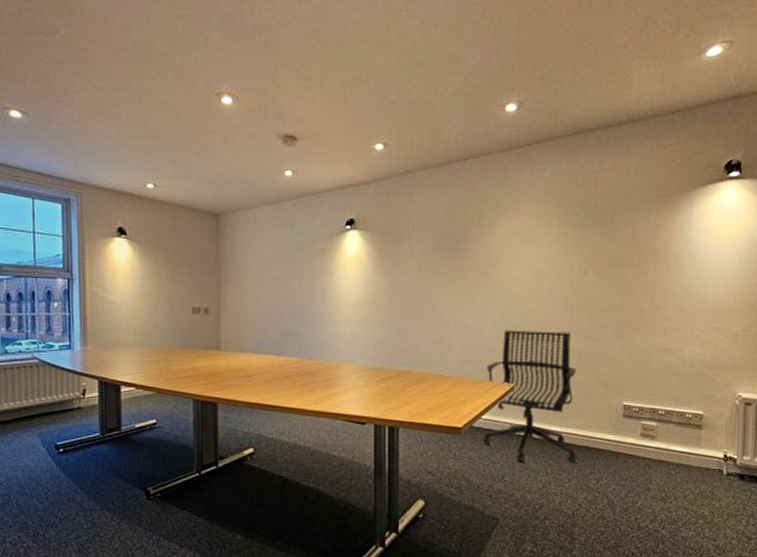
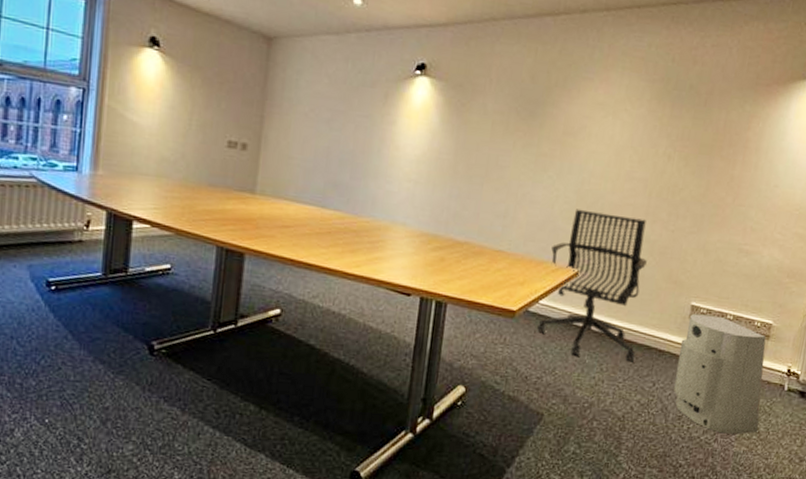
air purifier: none [617,412,704,521] -> present [674,313,766,435]

